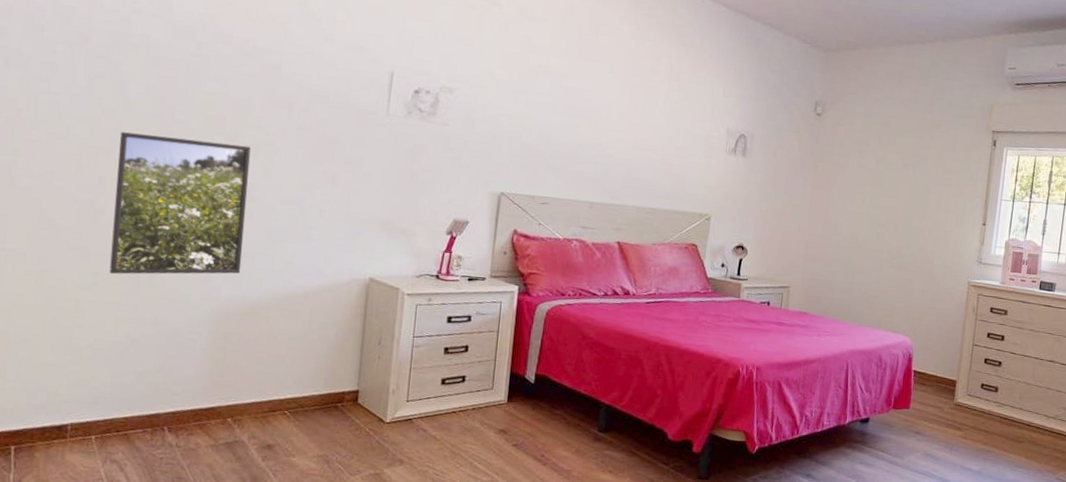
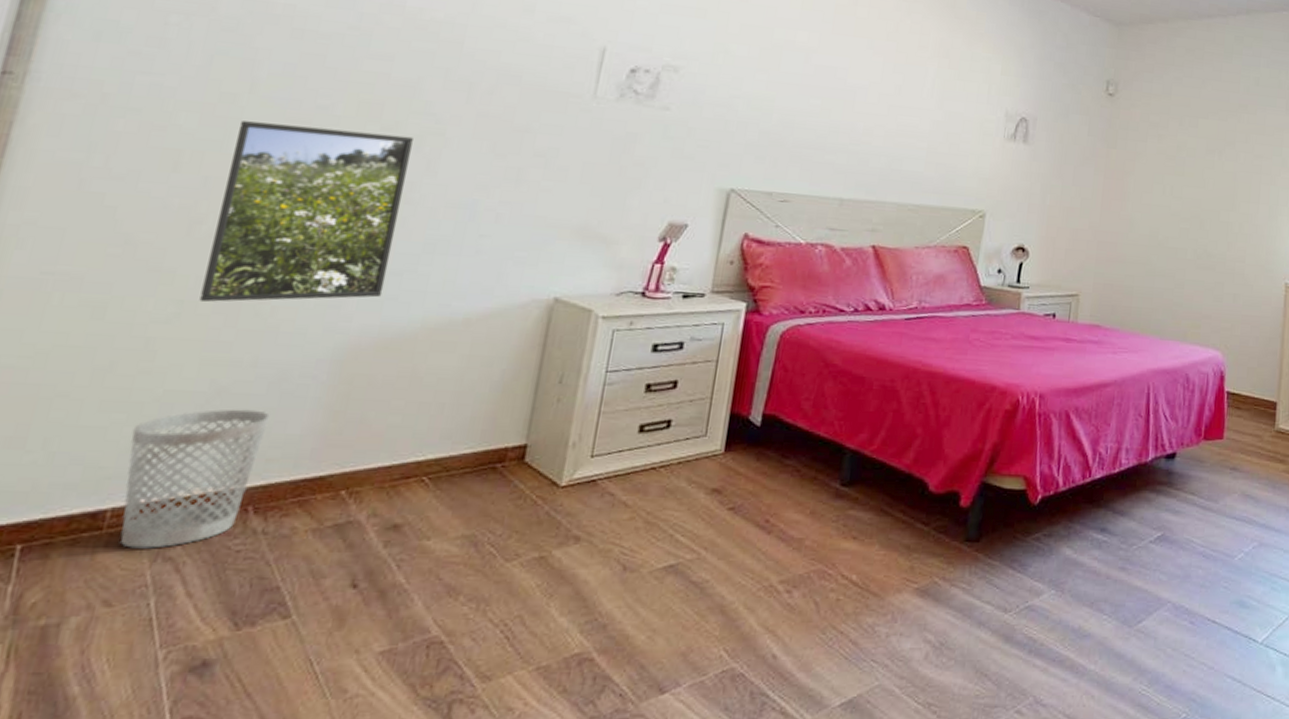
wastebasket: none [76,355,171,453] -> present [120,409,270,549]

